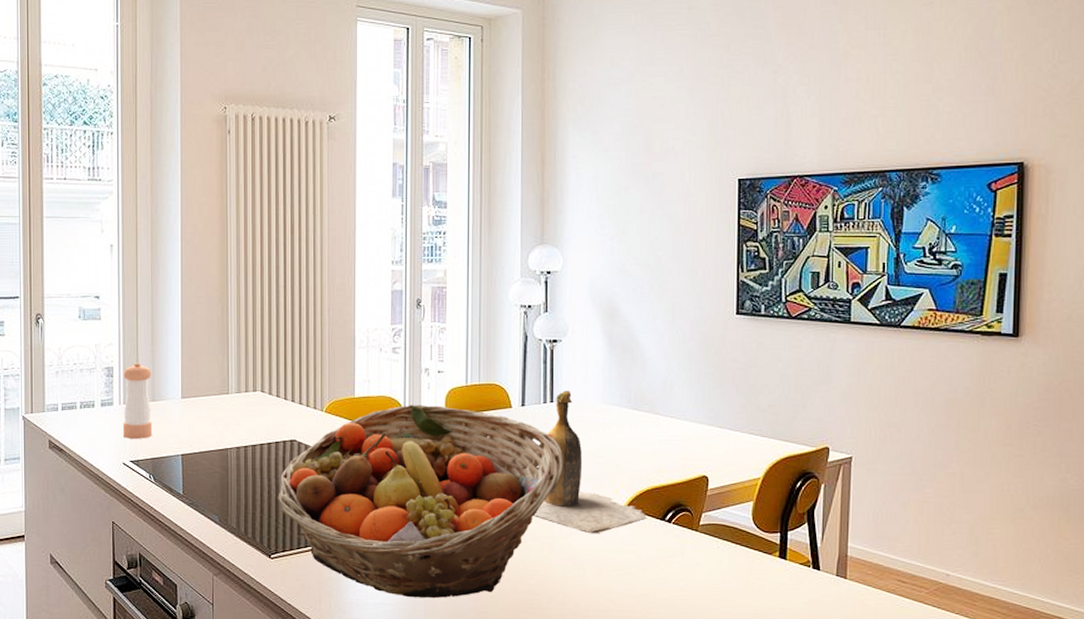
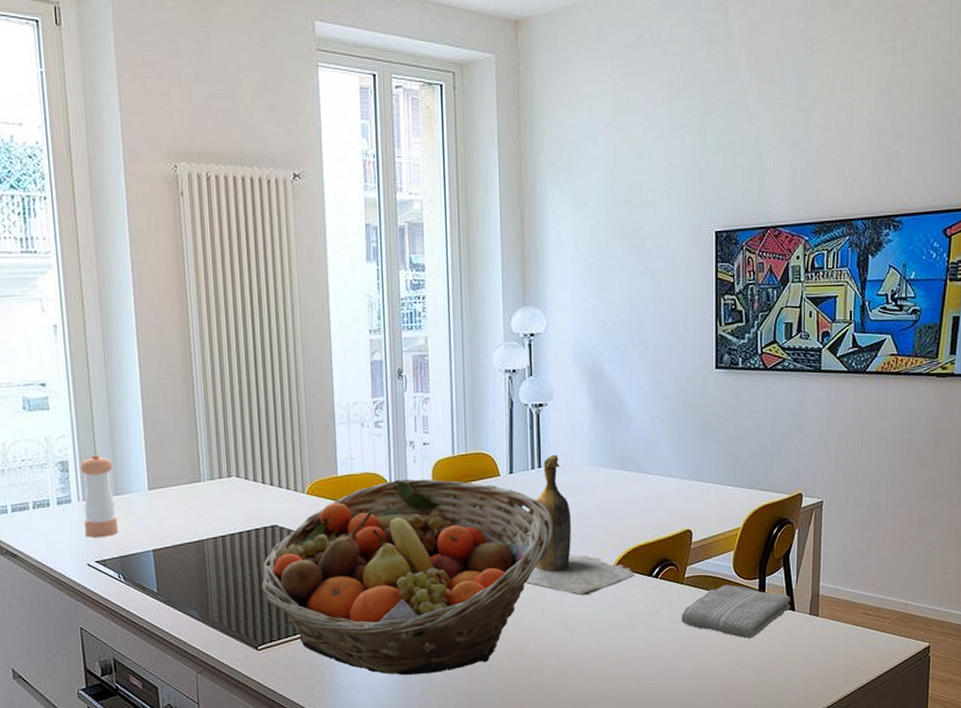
washcloth: none [695,536,815,595] -> present [681,584,790,639]

